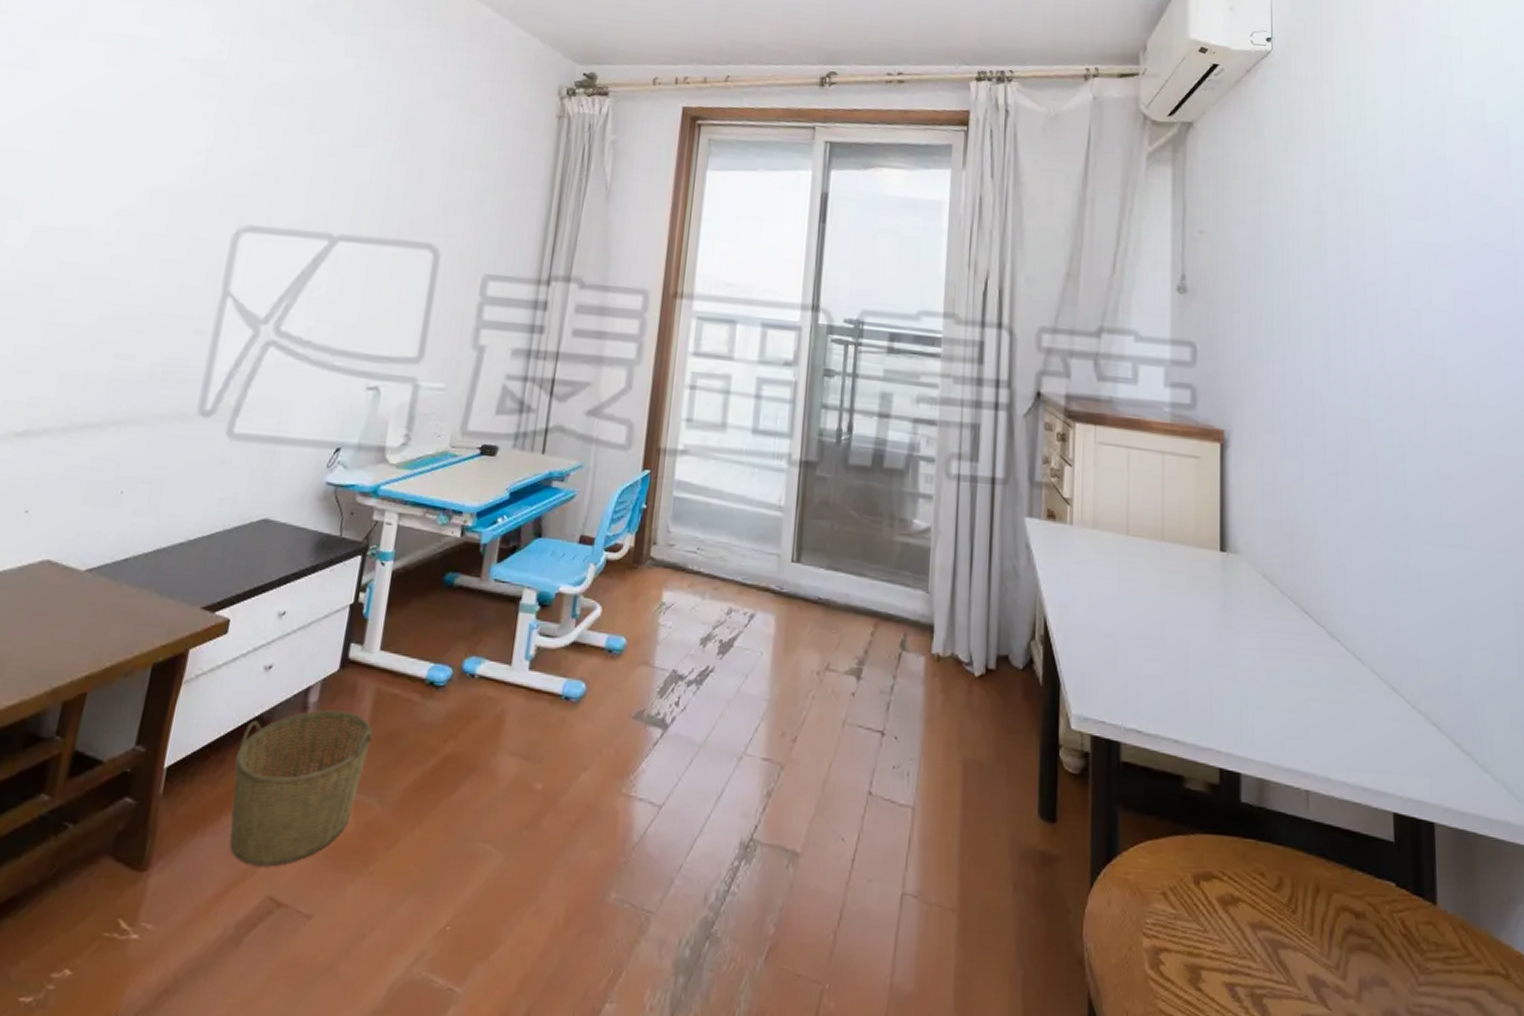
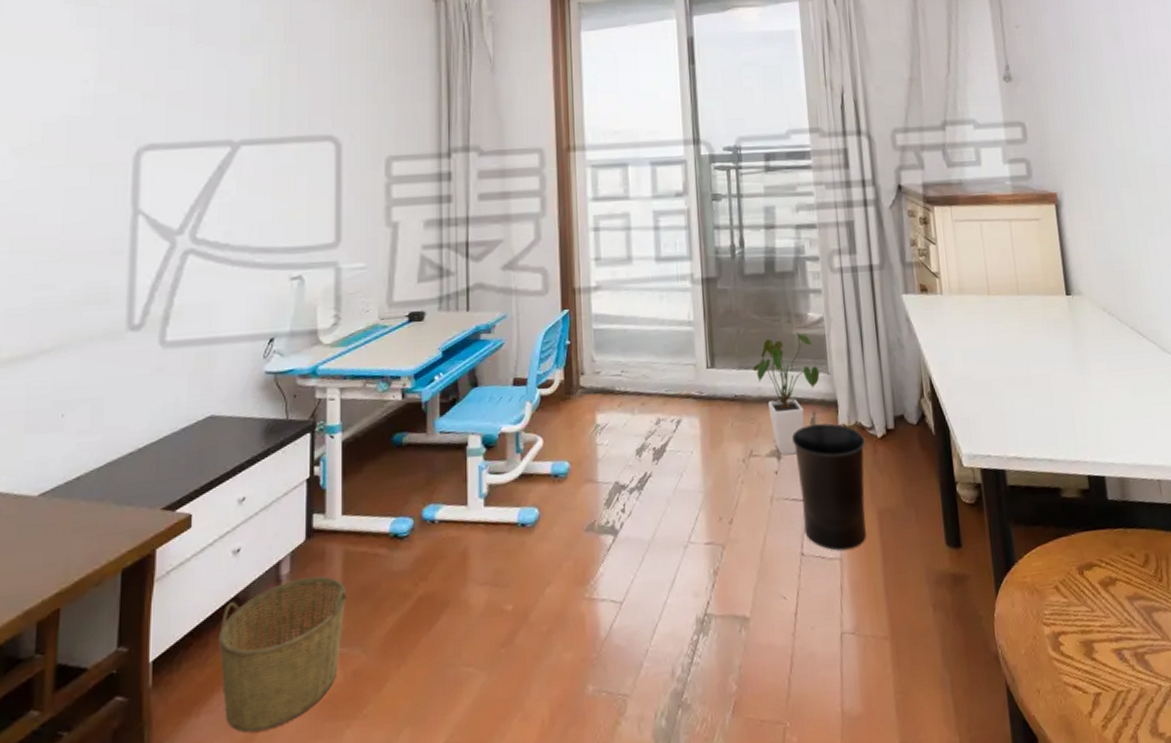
house plant: none [843,538,918,678] -> present [753,331,820,456]
waste bin: none [875,647,959,798] -> present [791,423,866,550]

